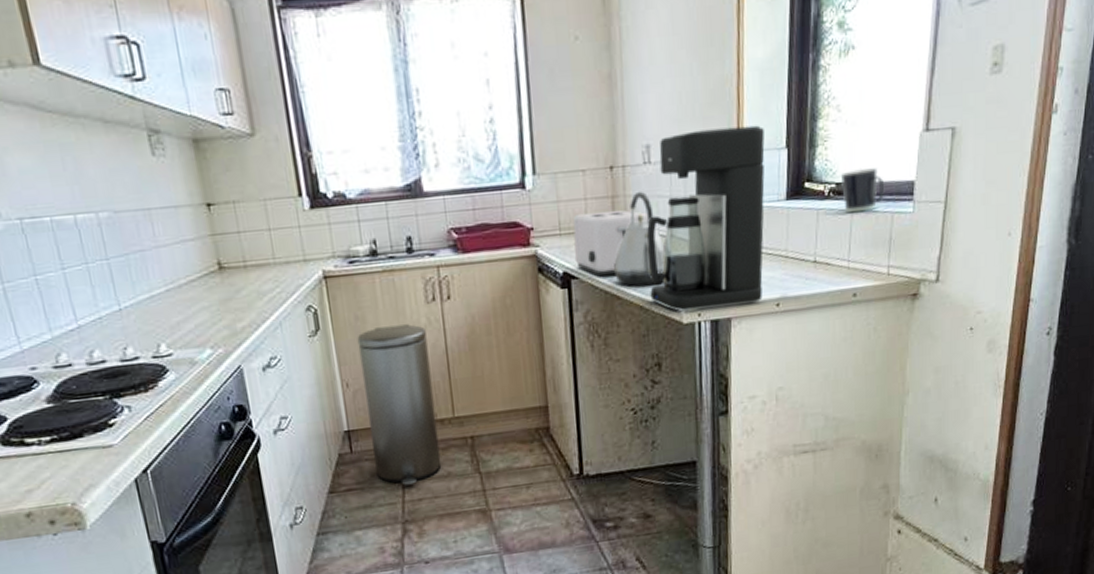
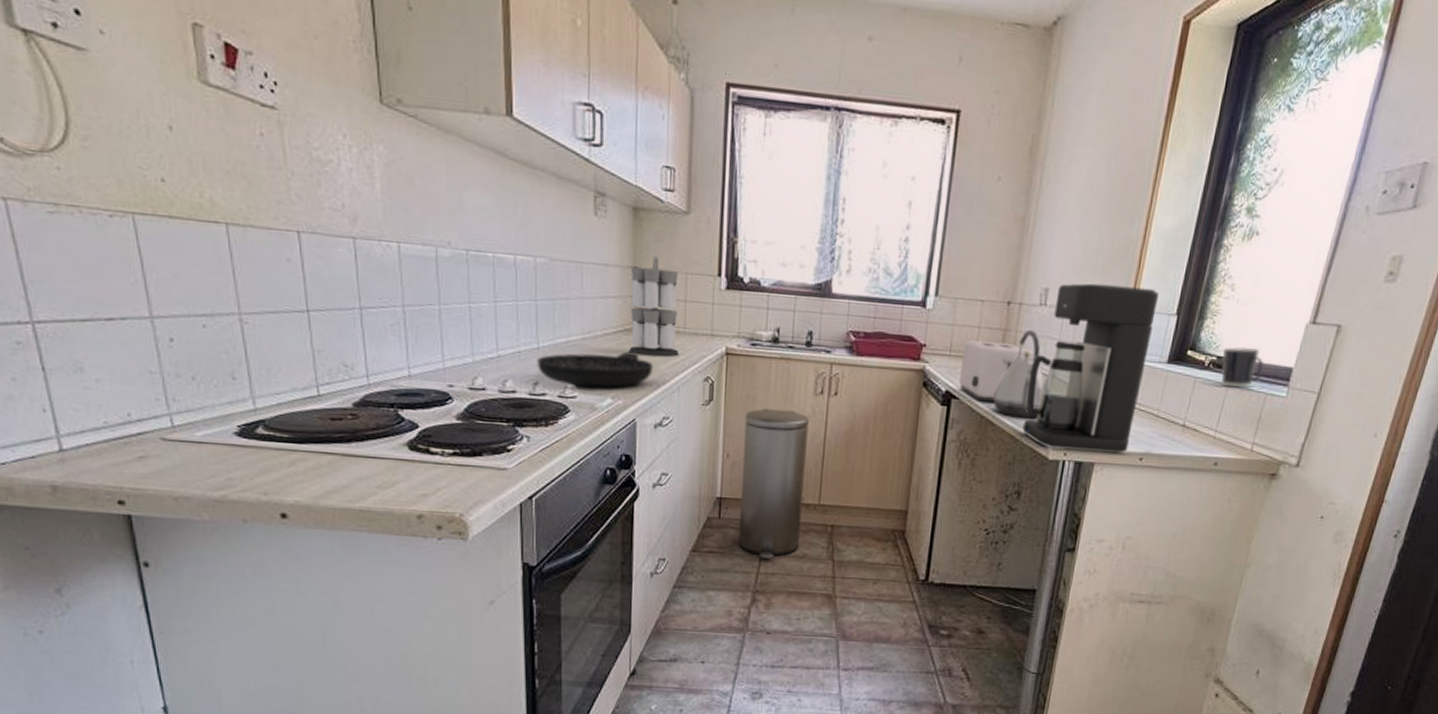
frying pan: none [121,294,250,343] -> present [537,351,654,388]
spice rack: none [203,186,274,297] -> present [629,255,680,358]

